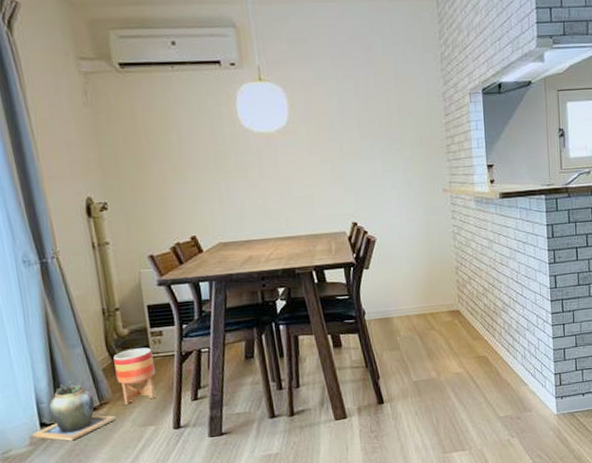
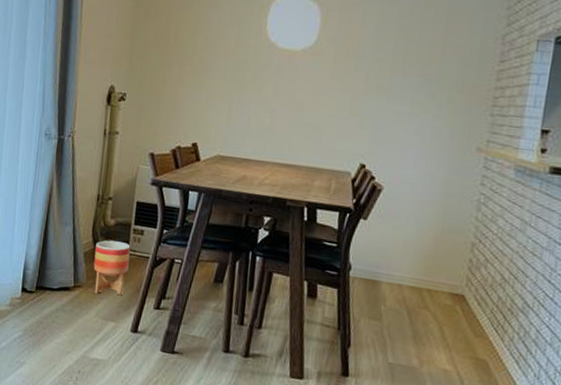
potted plant: present [32,378,116,442] -> none [13,255,84,314]

